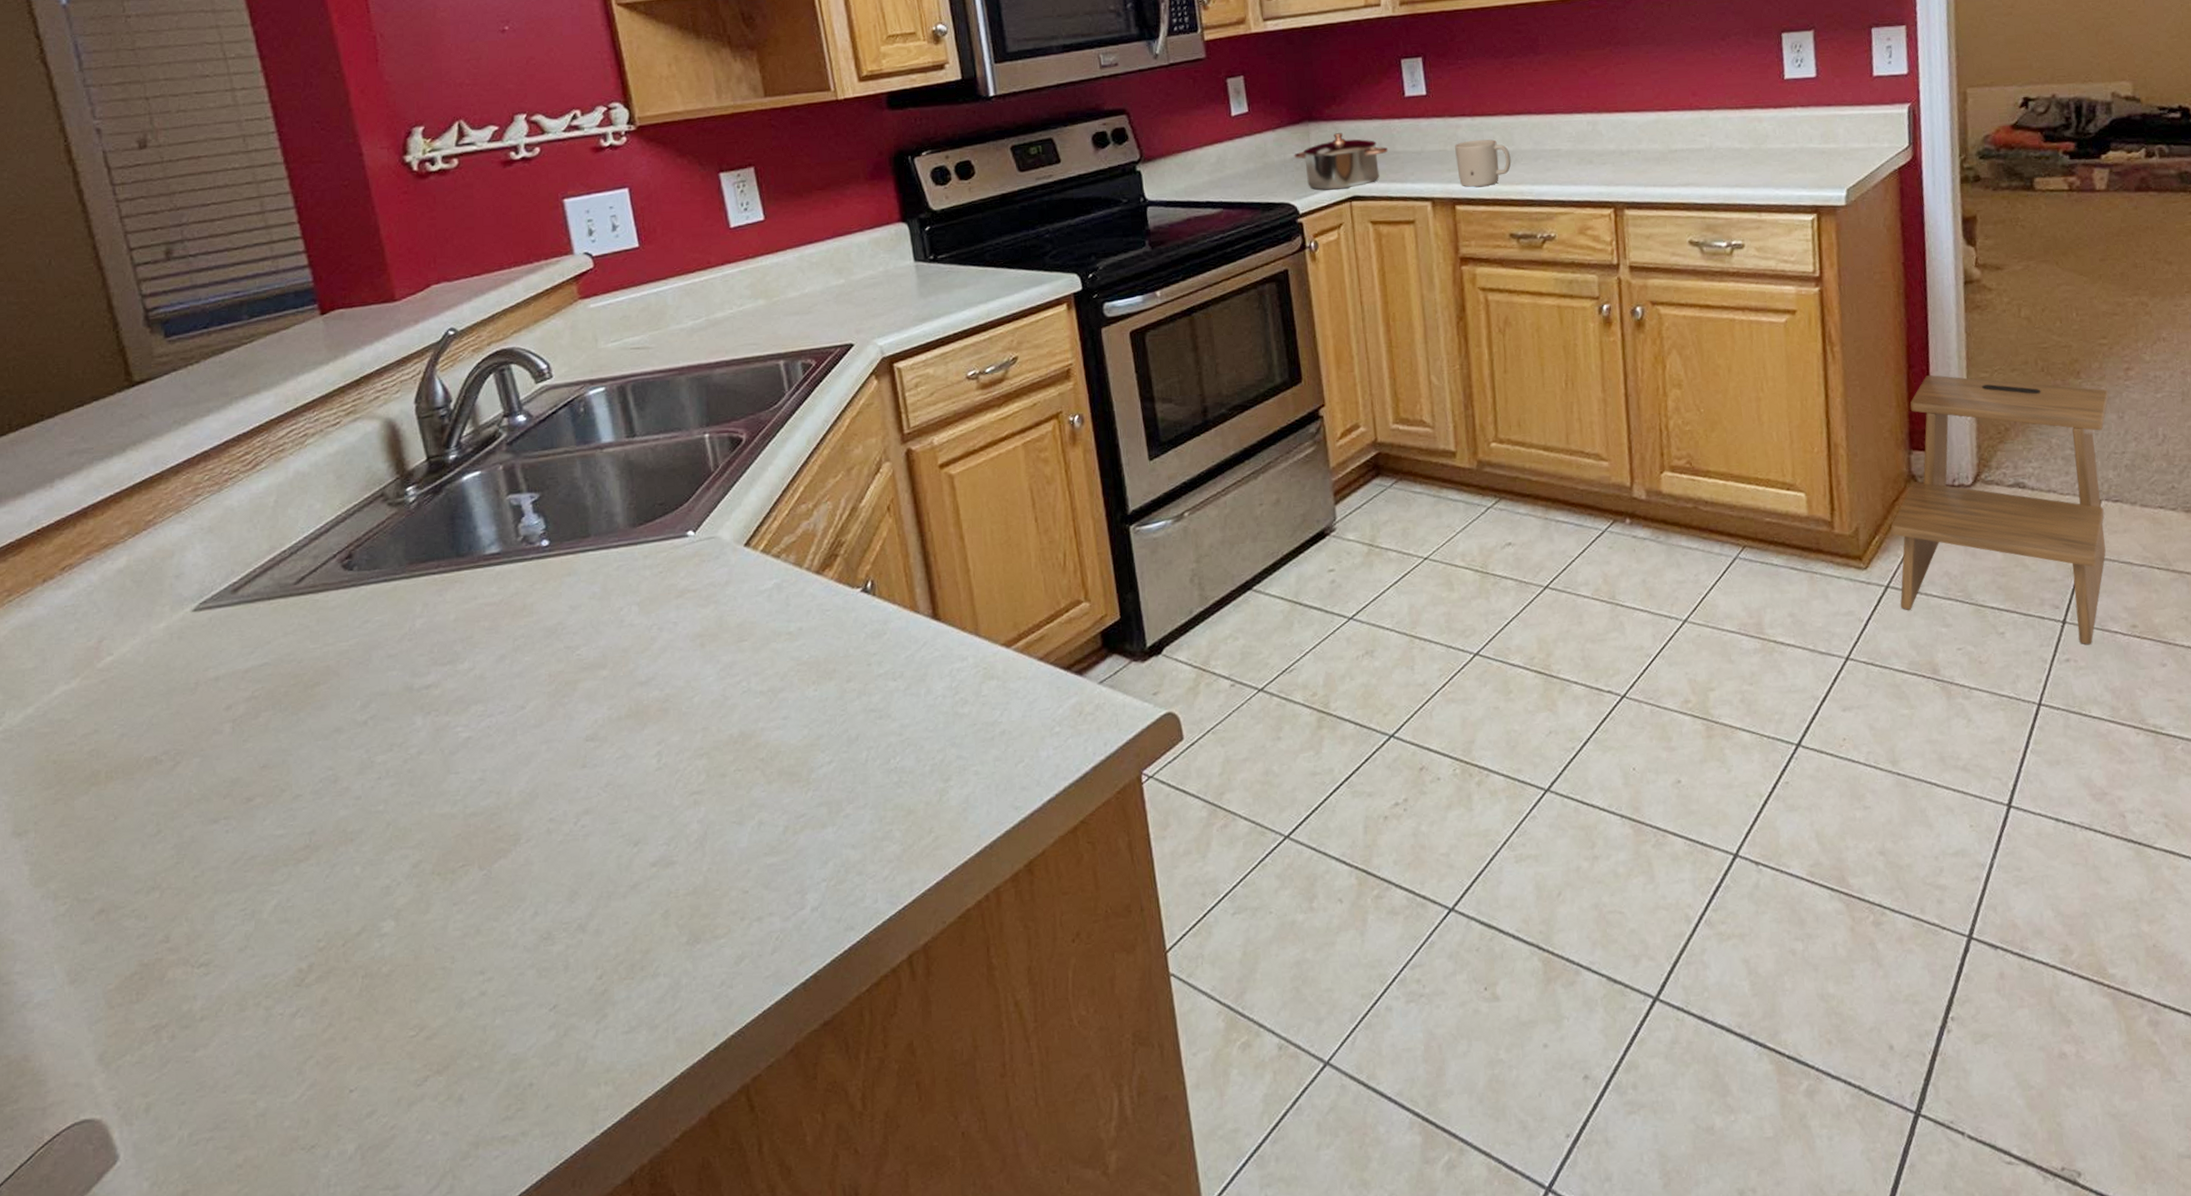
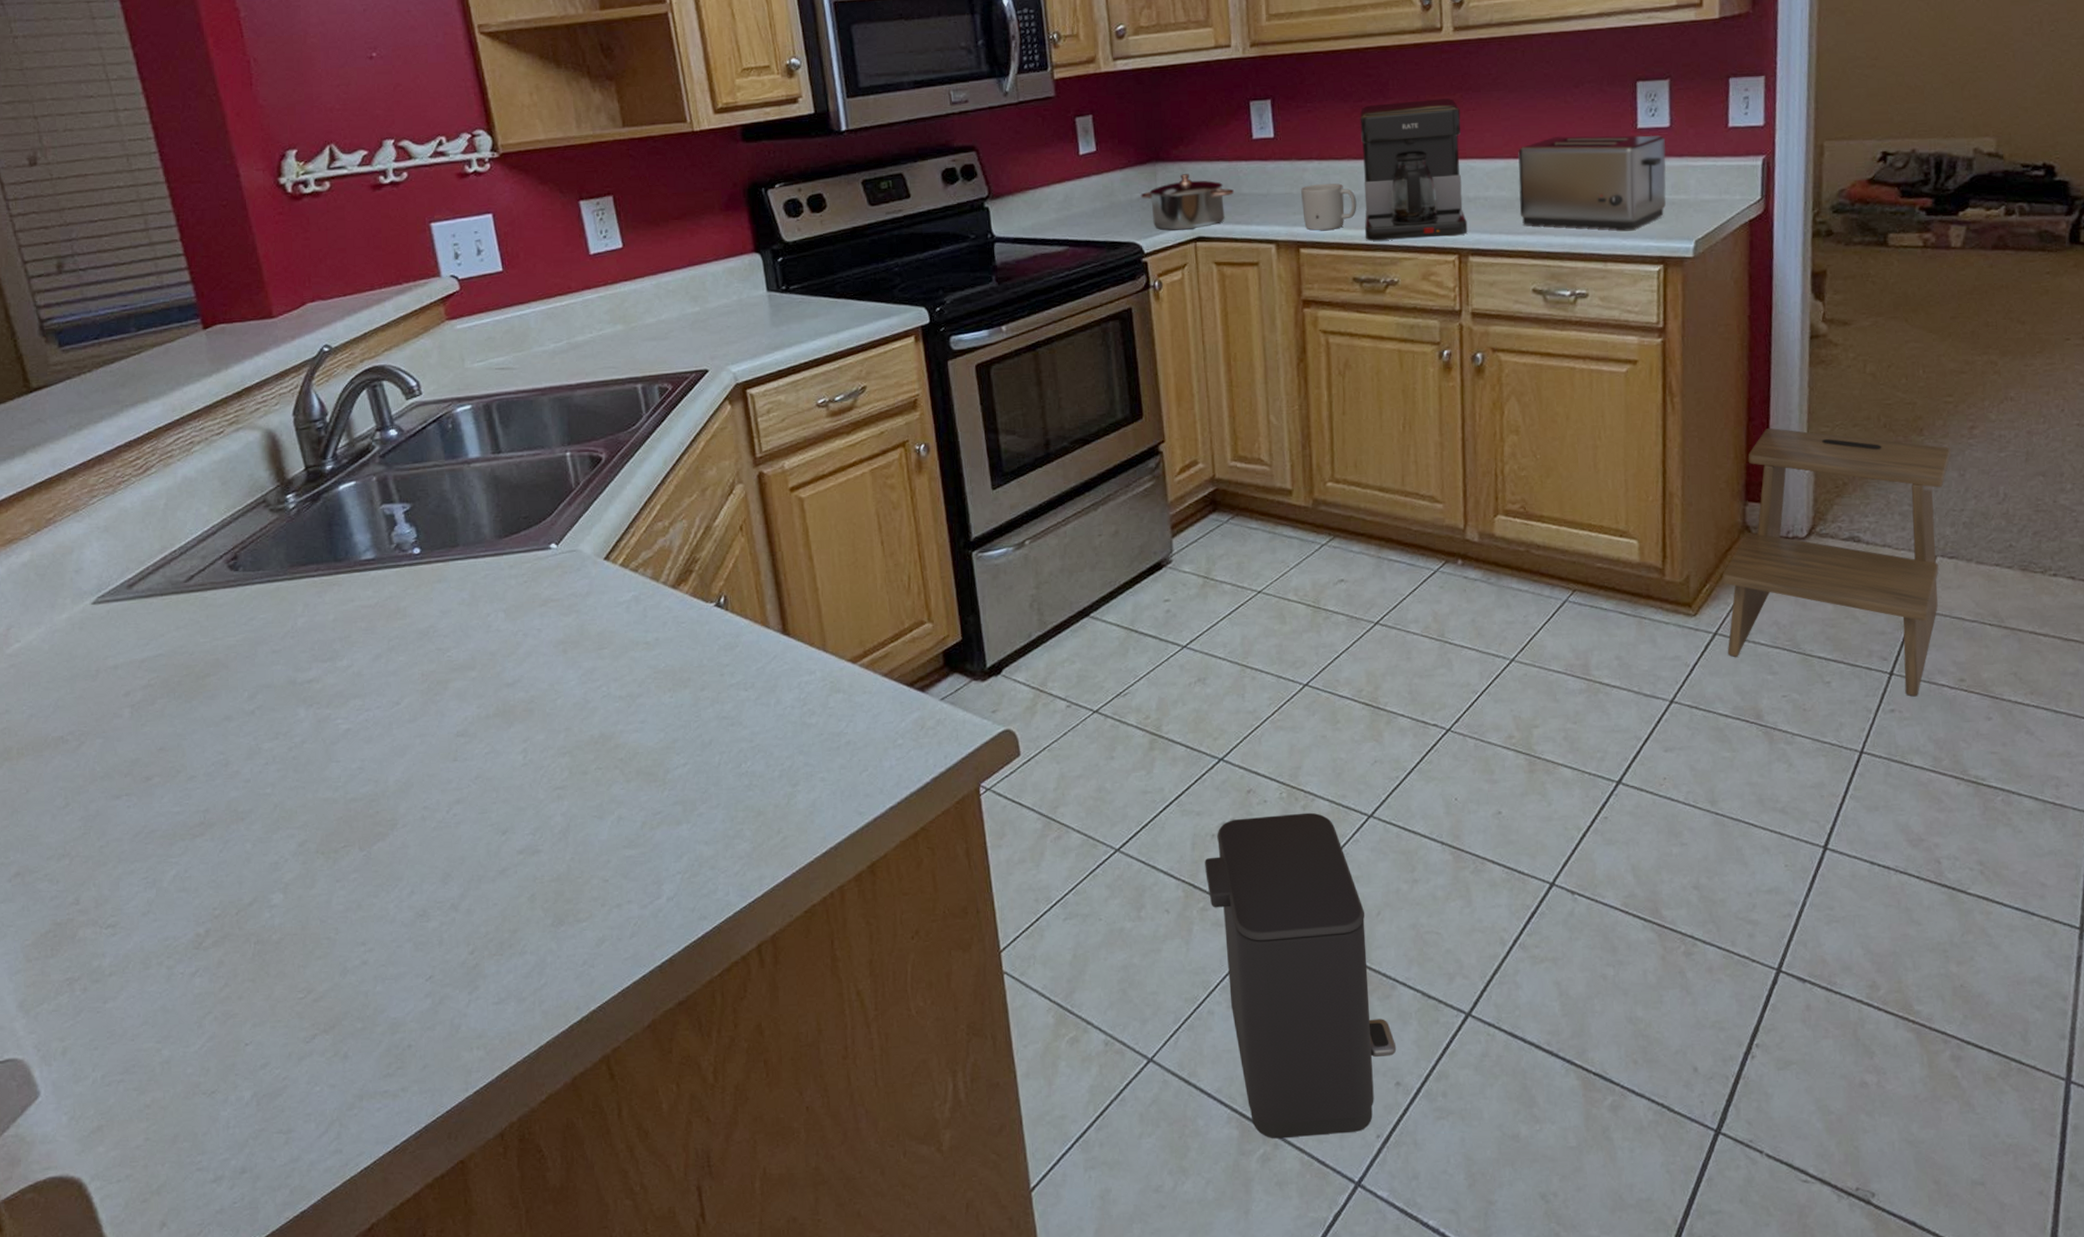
pedal bin: none [1378,789,1584,1144] -> present [1205,812,1397,1139]
coffee maker: none [1511,53,1622,197] -> present [1360,98,1468,241]
toaster: none [1668,86,1816,181] -> present [1517,135,1666,231]

